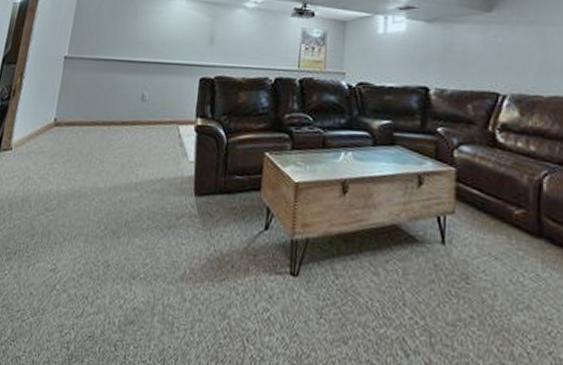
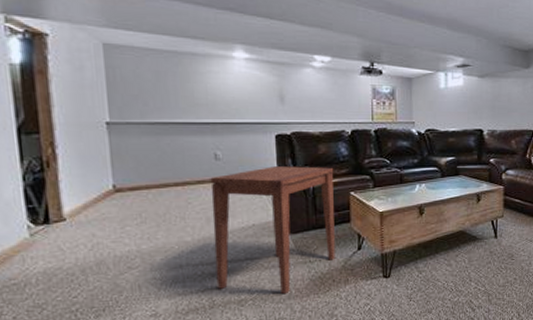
side table: none [114,113,252,274] -> present [210,166,335,295]

